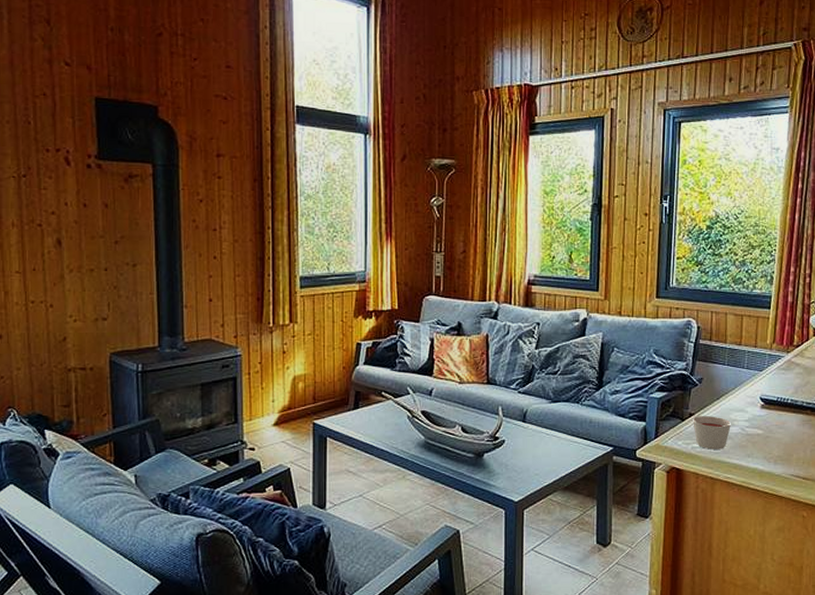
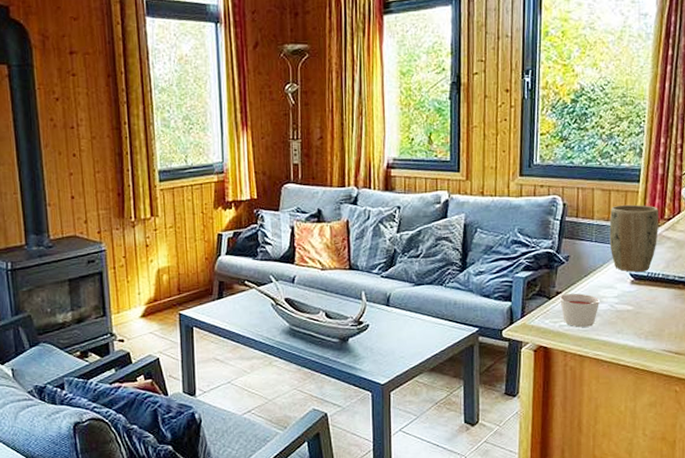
plant pot: none [741,330,788,396] -> present [609,204,659,272]

